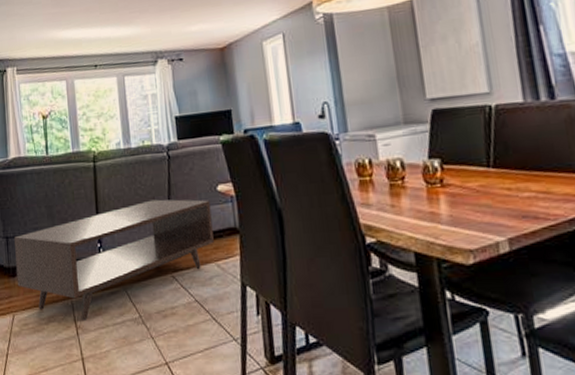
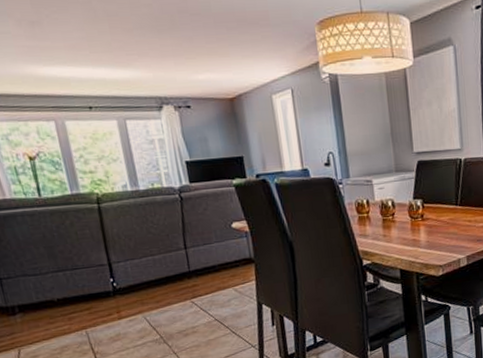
coffee table: present [14,199,214,320] -> none [9,236,231,346]

